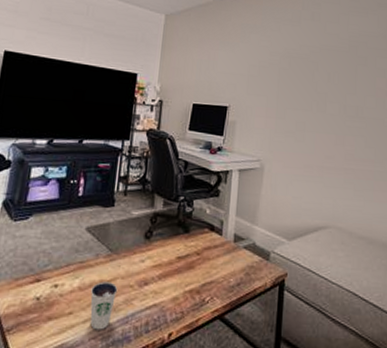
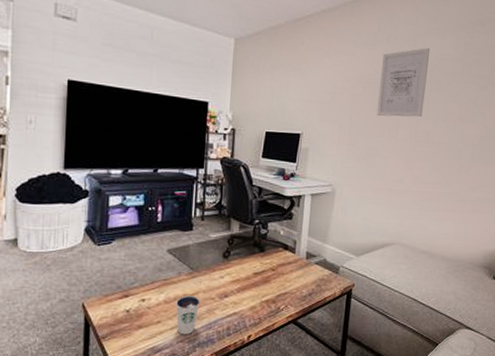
wall art: none [304,24,354,92] -> present [376,47,431,118]

